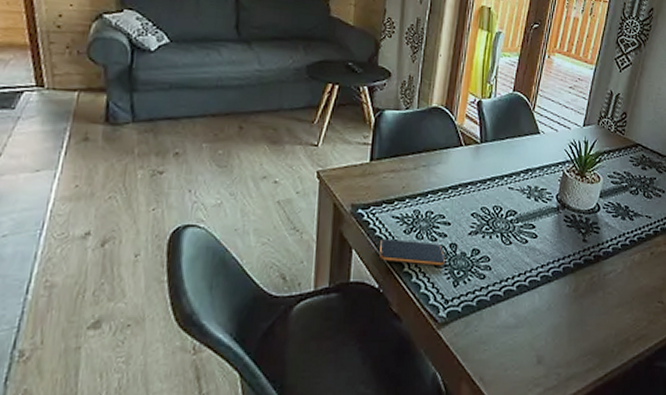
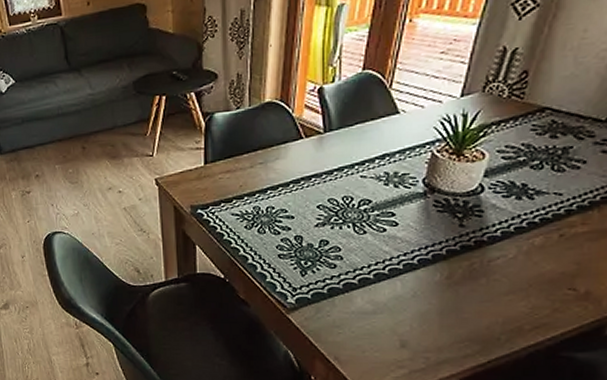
smartphone: present [380,239,445,266] -> none [222,234,290,257]

